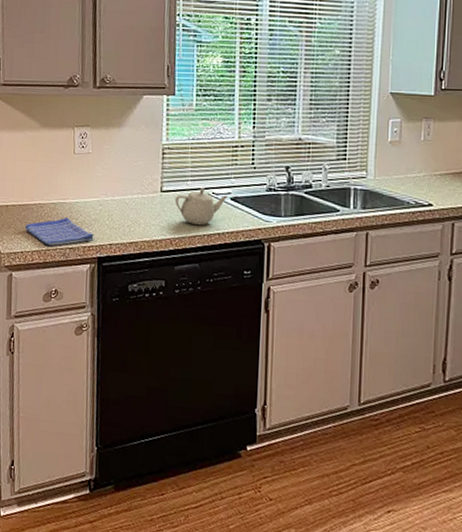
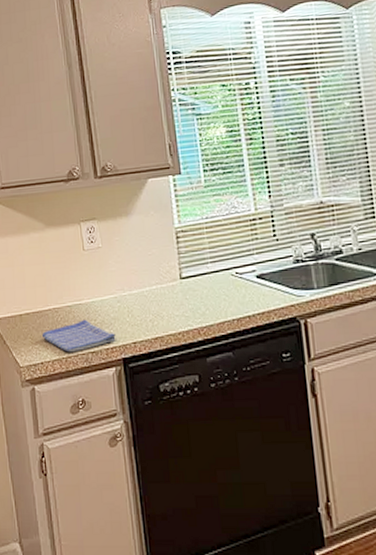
teapot: present [174,188,228,226] -> none [196,269,253,310]

